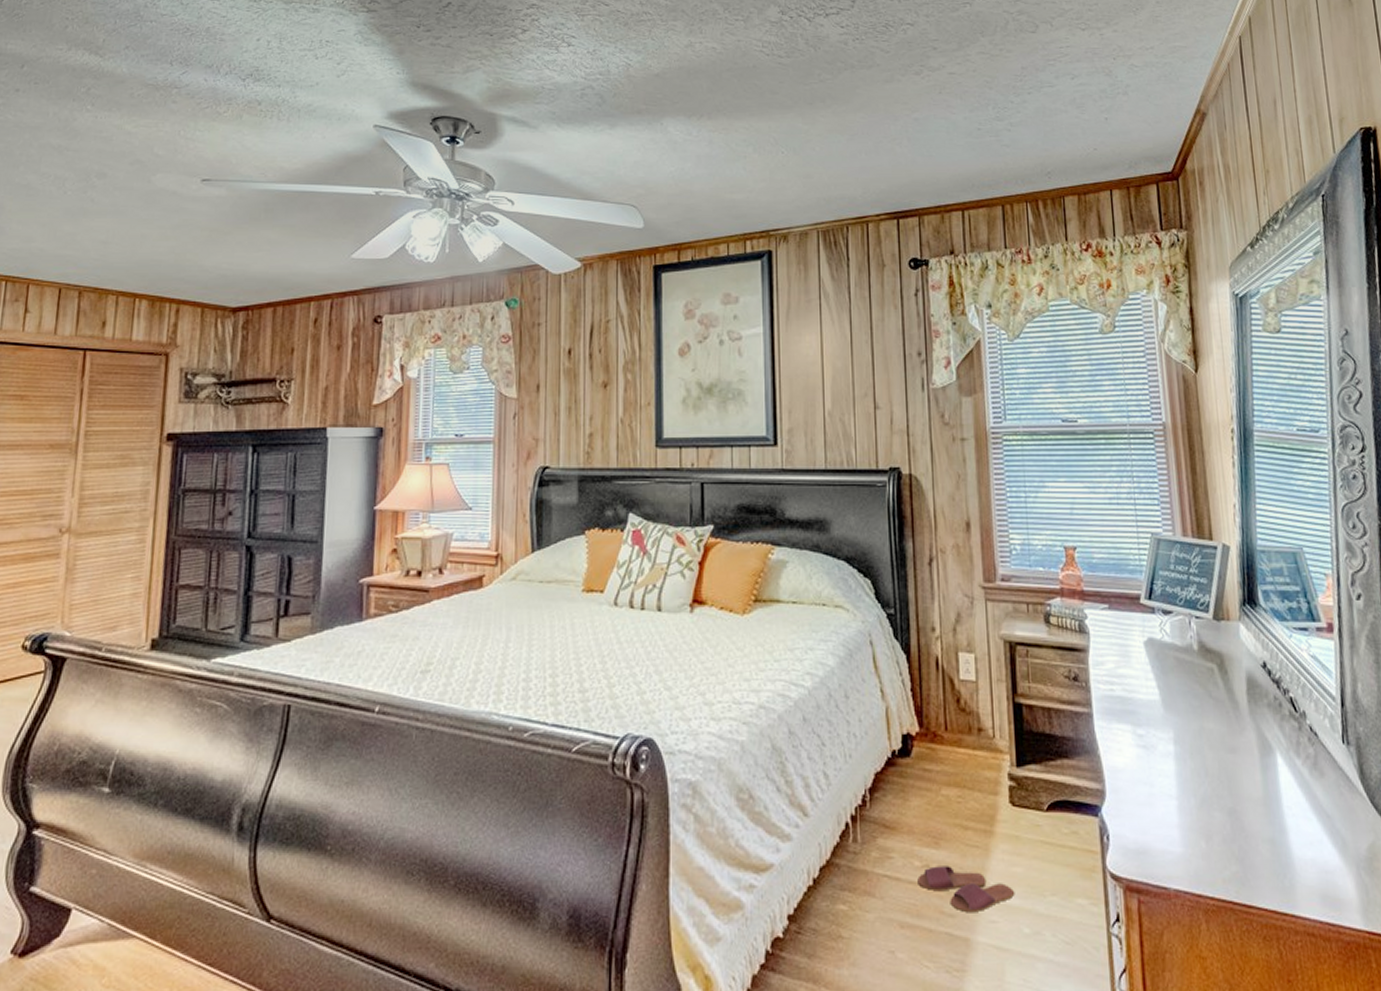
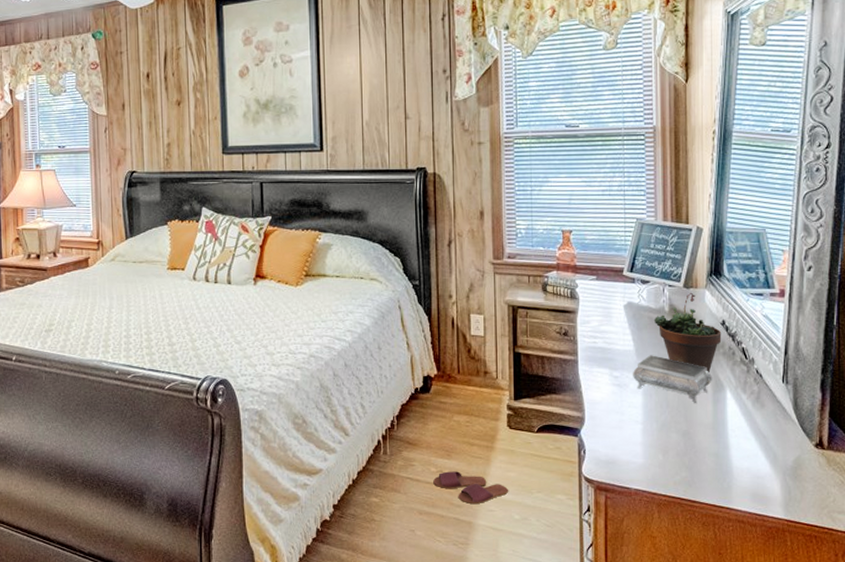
jewelry box: none [1161,707,1258,770] -> present [633,355,712,403]
succulent plant: none [1181,625,1264,731] -> present [653,292,722,373]

